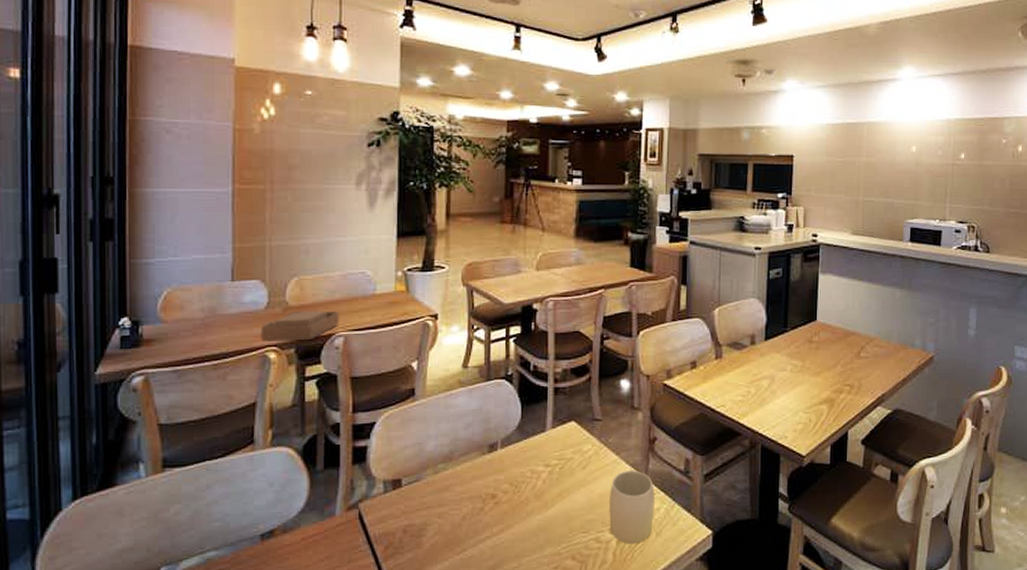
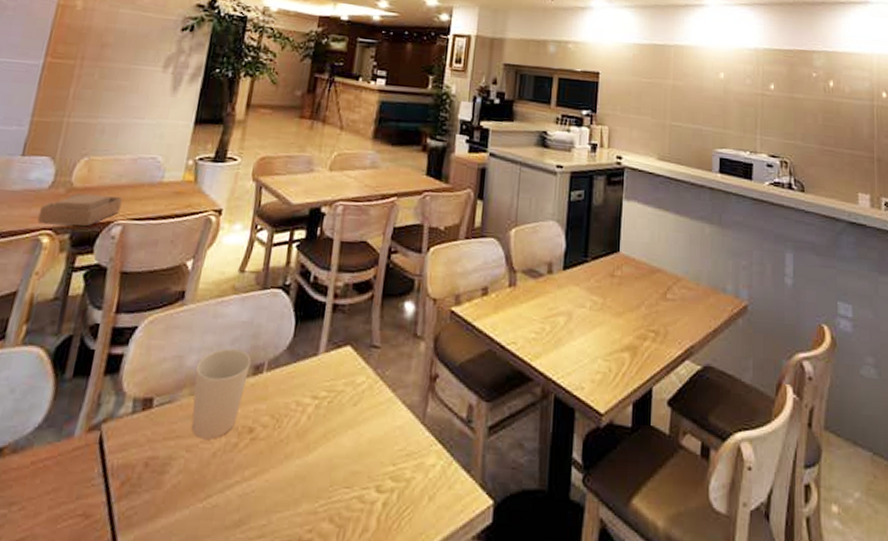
dixie cup: none [435,433,485,507] -> present [191,349,252,440]
mug: present [609,469,655,544] -> none [376,411,431,509]

